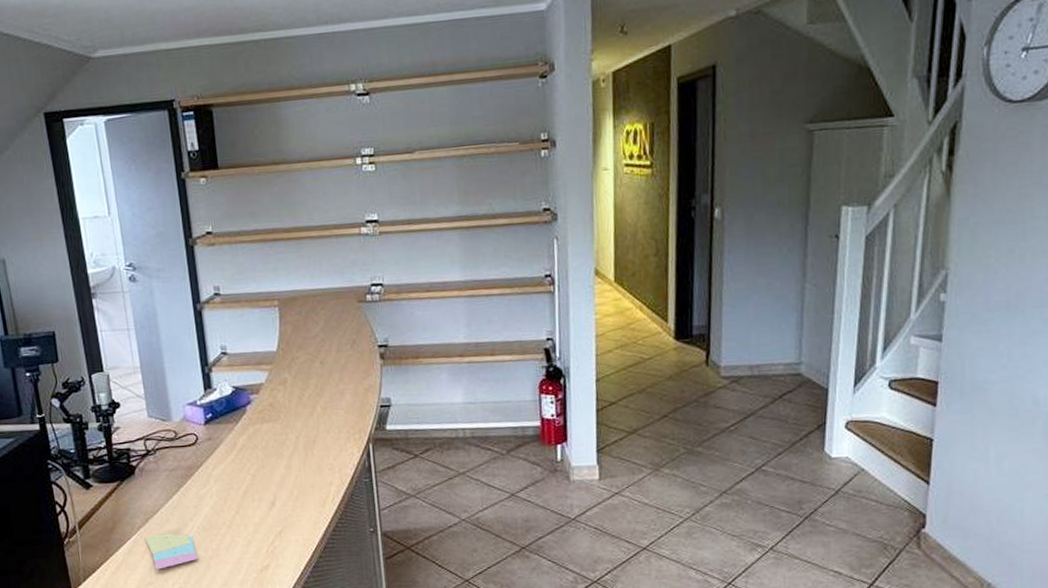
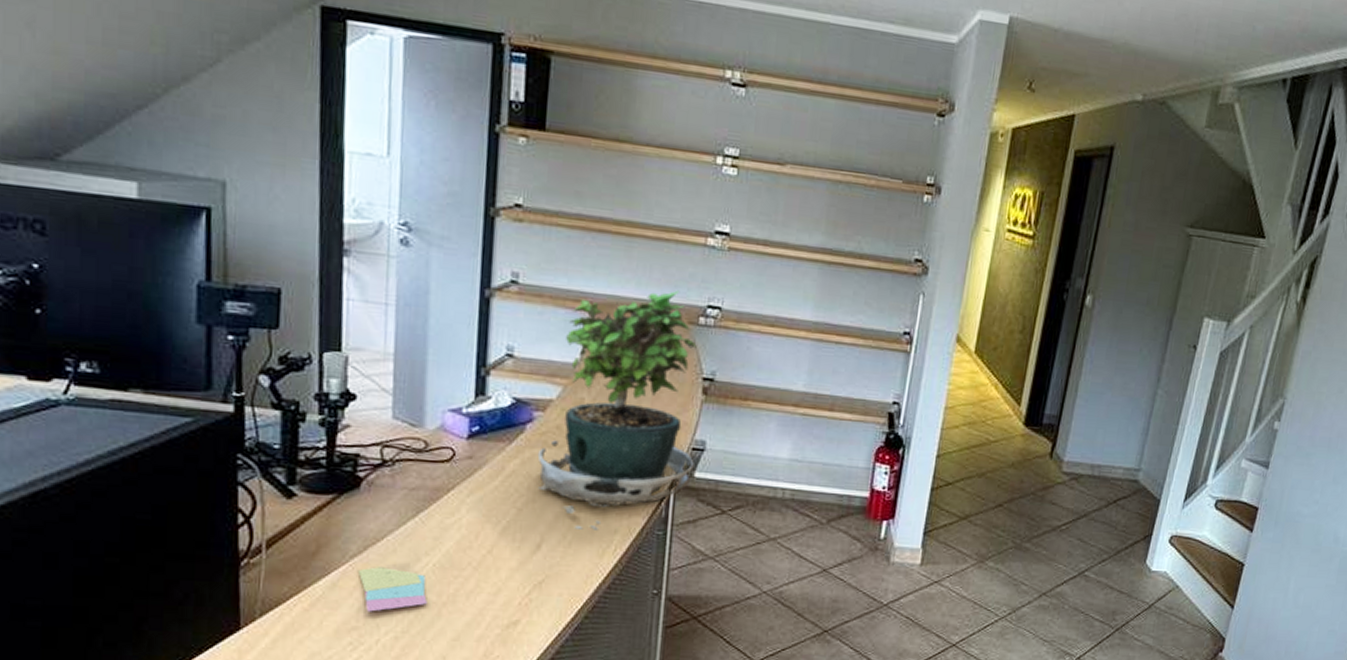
potted plant: none [259,276,385,486] -> present [537,290,697,530]

